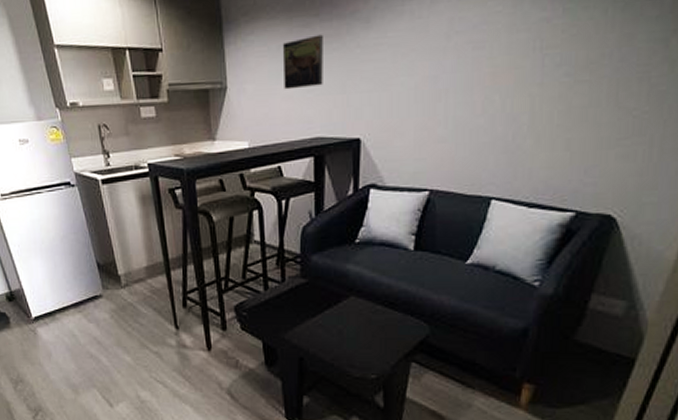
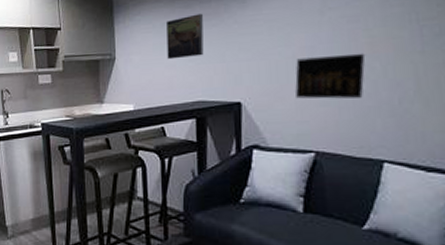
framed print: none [415,84,487,135] -> present [295,53,366,99]

